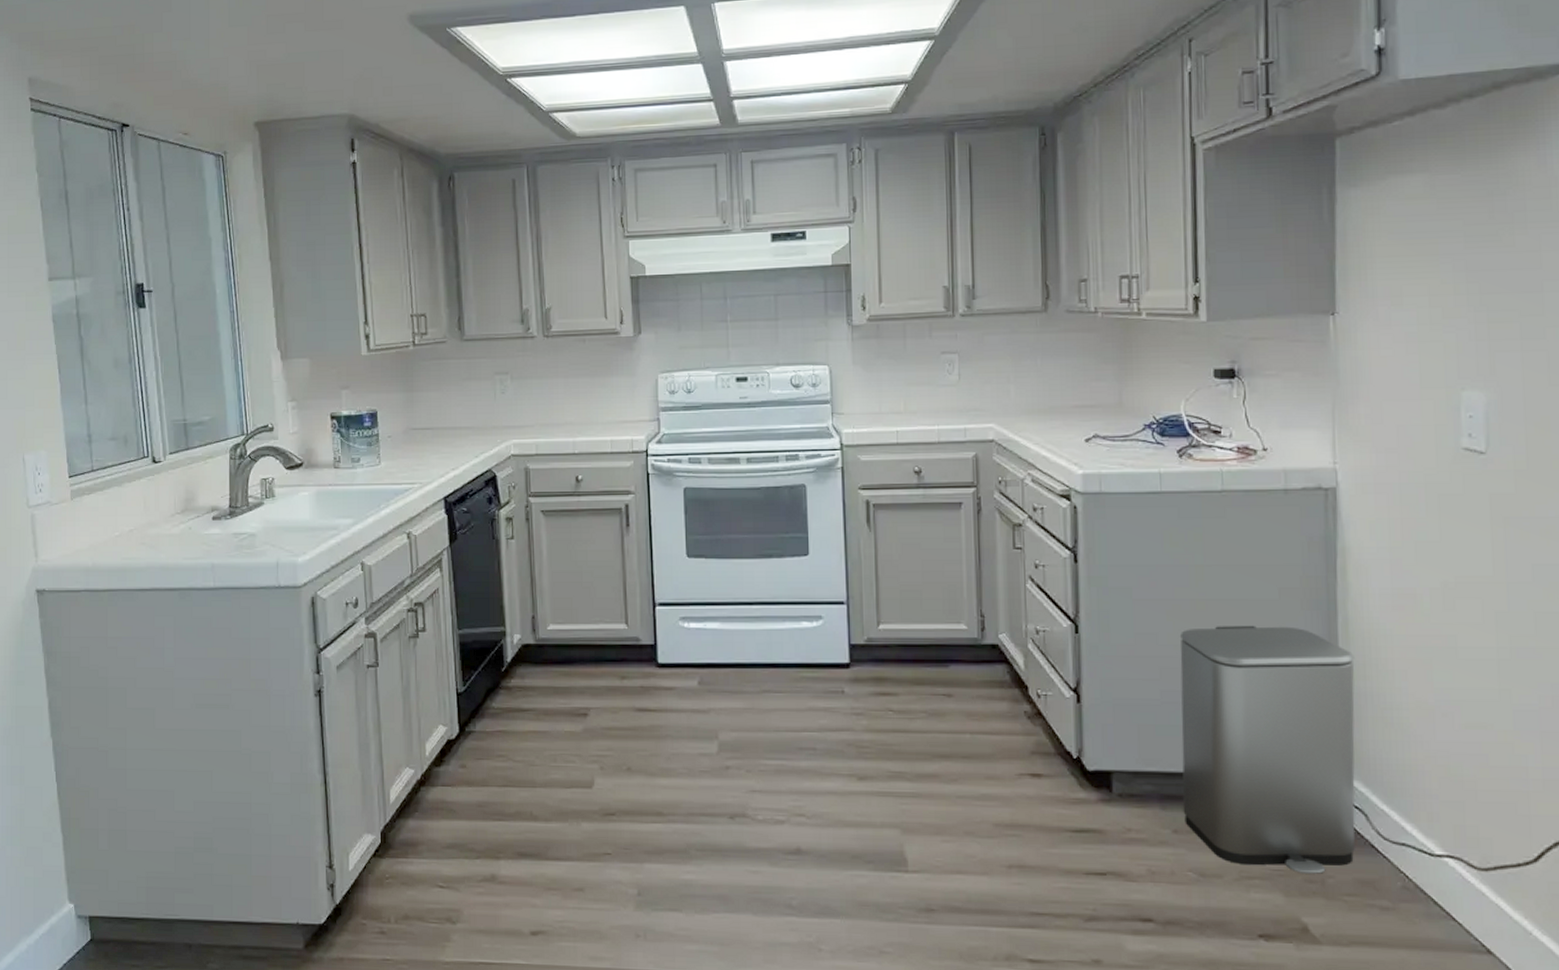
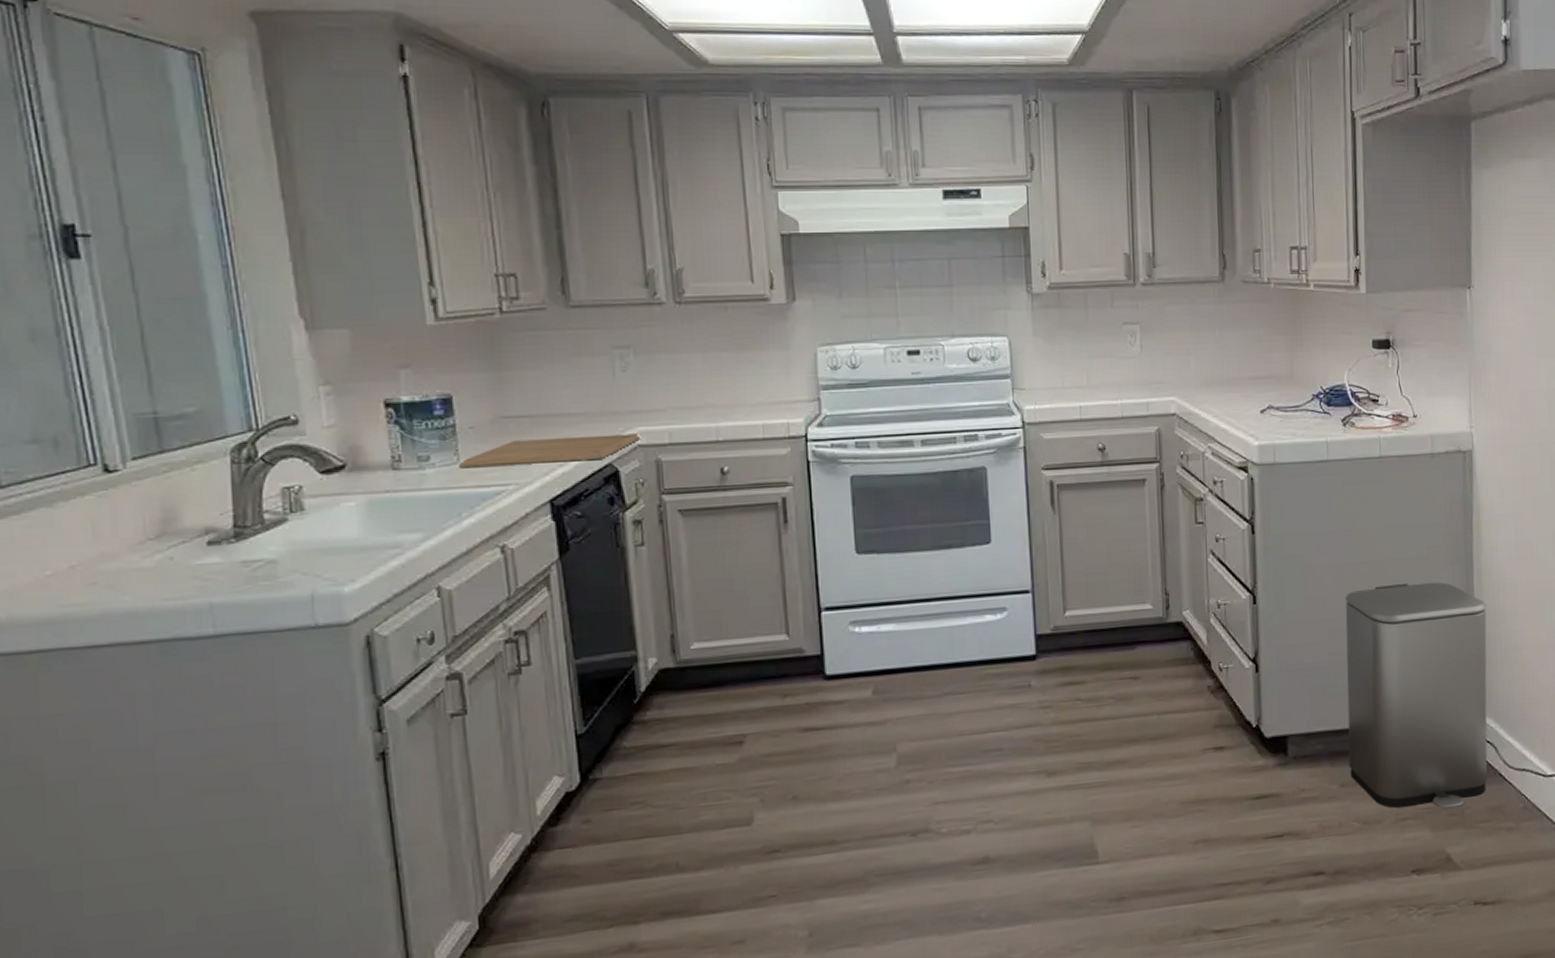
chopping board: none [379,445,514,469] -> present [458,434,642,469]

